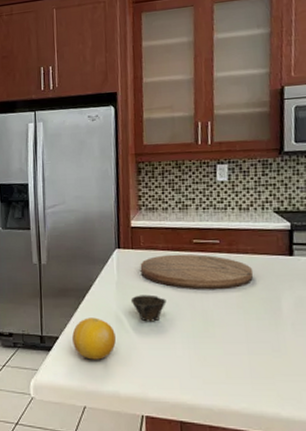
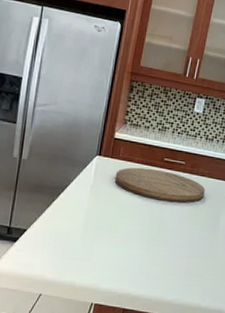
fruit: present [72,317,116,360] -> none [39,214,82,253]
cup: present [130,294,167,322] -> none [101,199,132,224]

